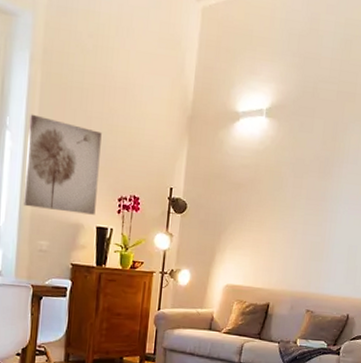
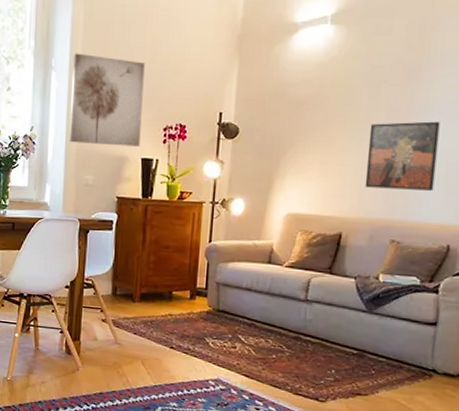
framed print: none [288,208,345,269] -> present [364,121,440,191]

